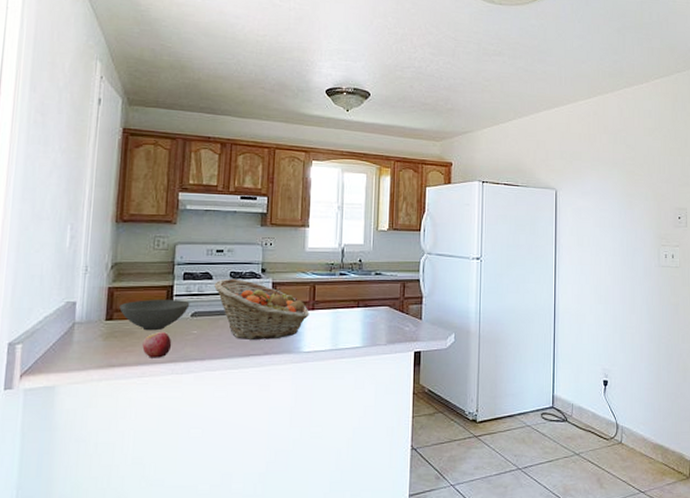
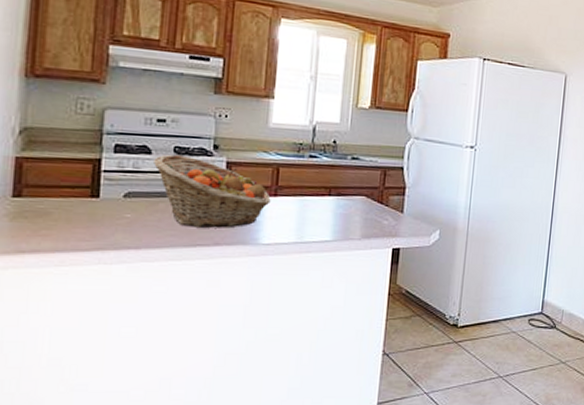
bowl: present [119,300,190,331] -> none [30,174,122,212]
apple: present [142,332,172,358] -> none [60,214,99,245]

